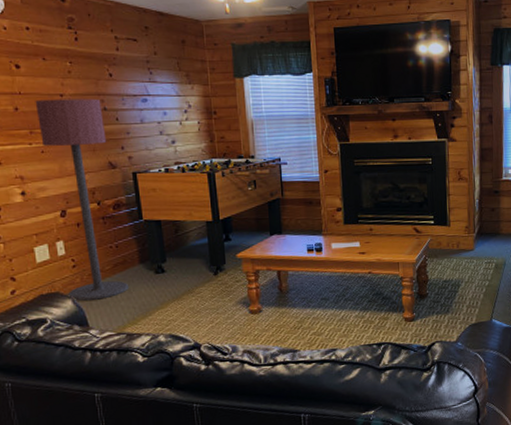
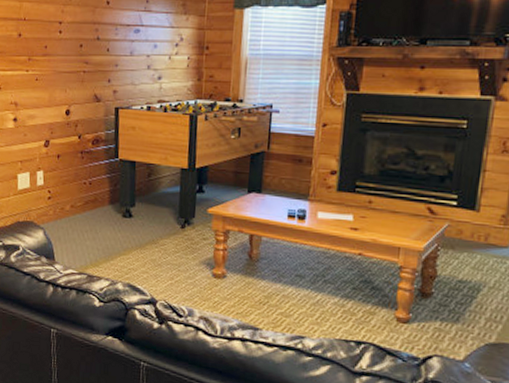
floor lamp: present [35,98,130,301] -> none [36,26,97,236]

